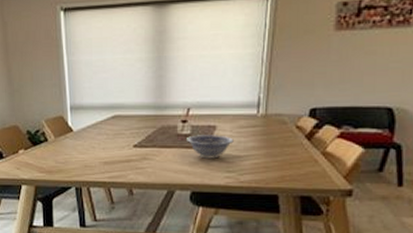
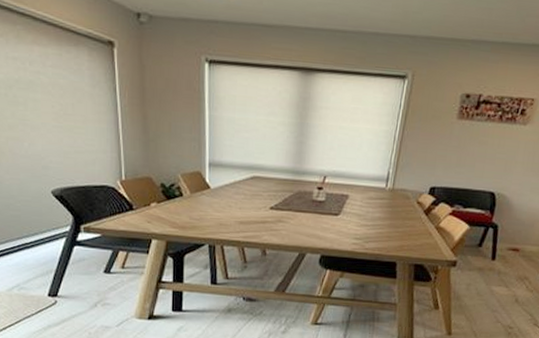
decorative bowl: present [187,135,234,159] -> none [321,202,363,226]

